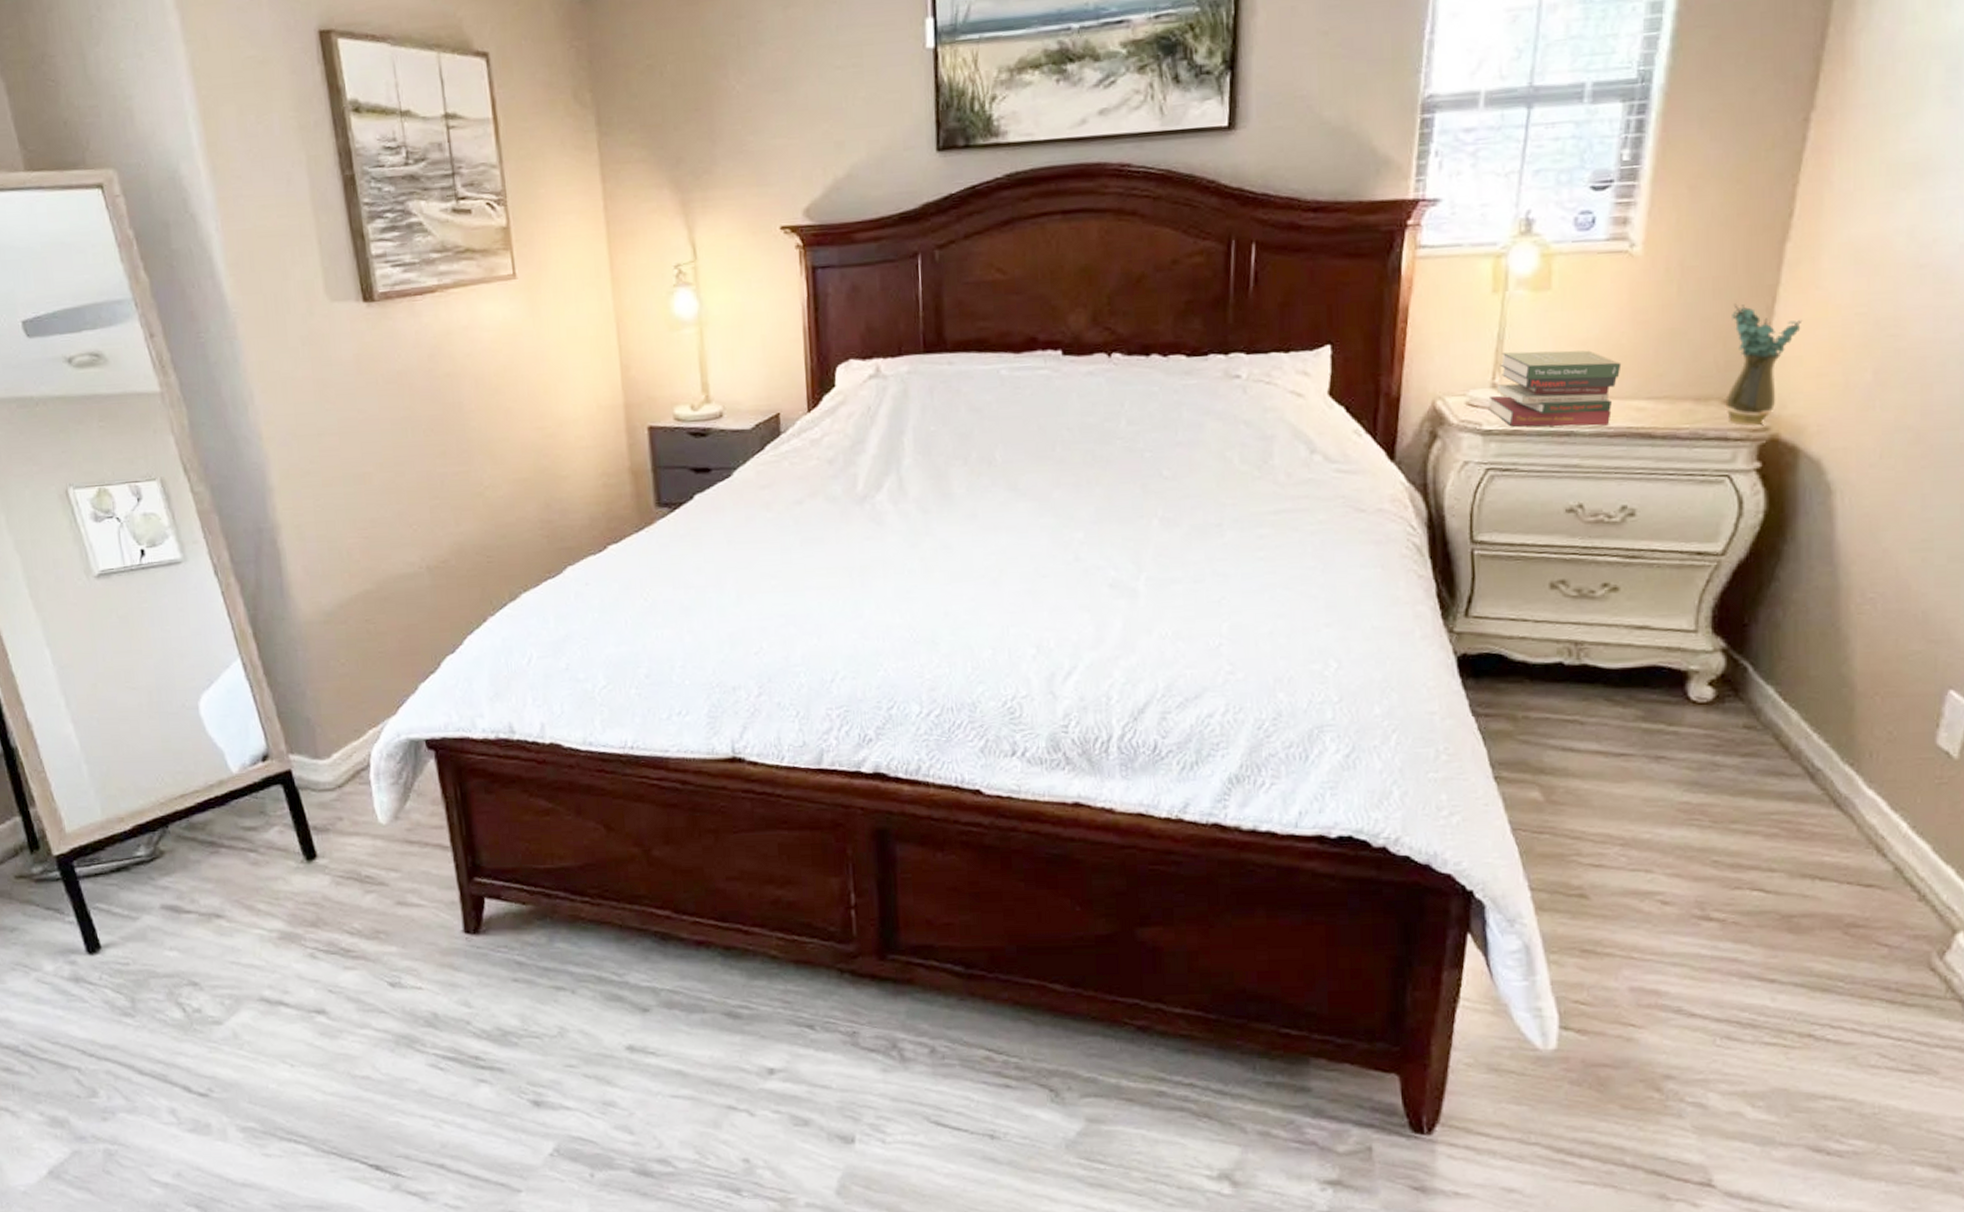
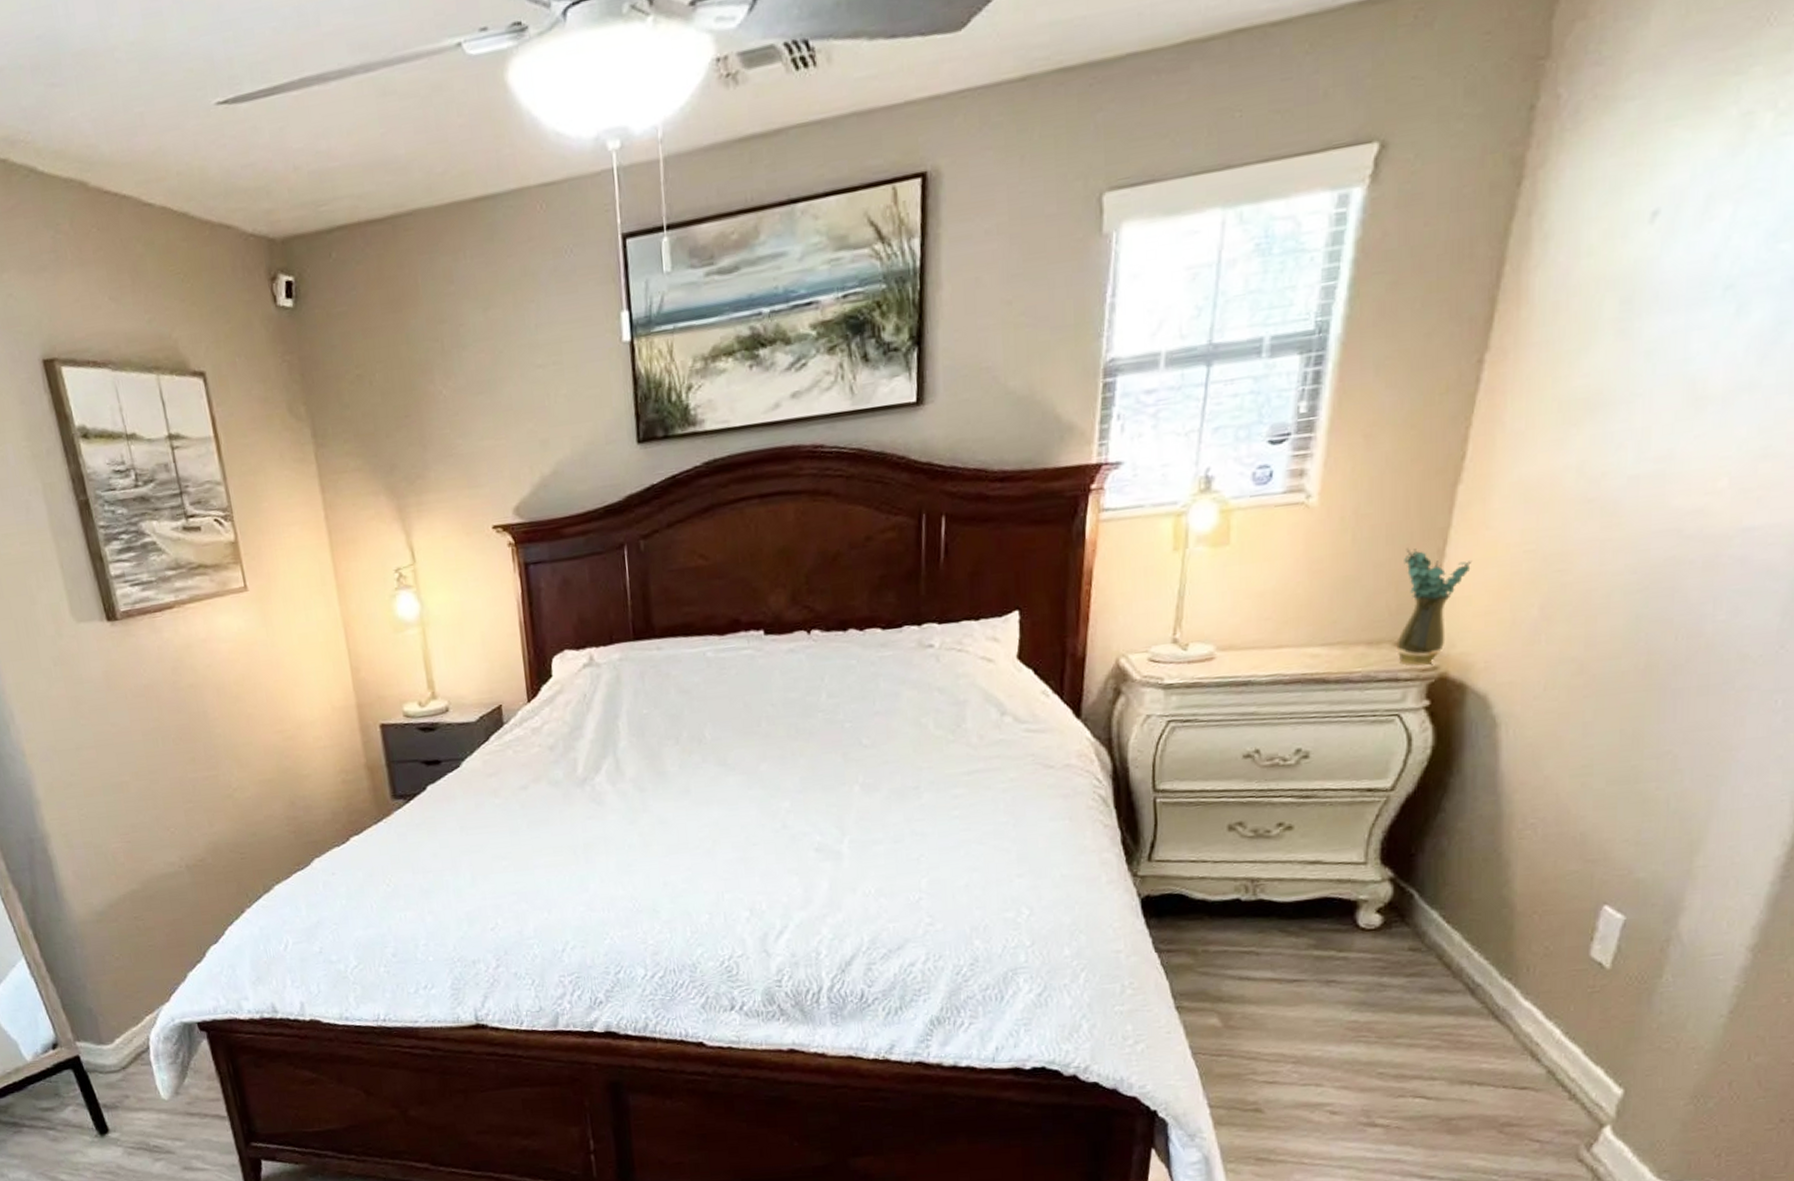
books: present [1487,350,1622,427] -> none [1168,601,1297,679]

